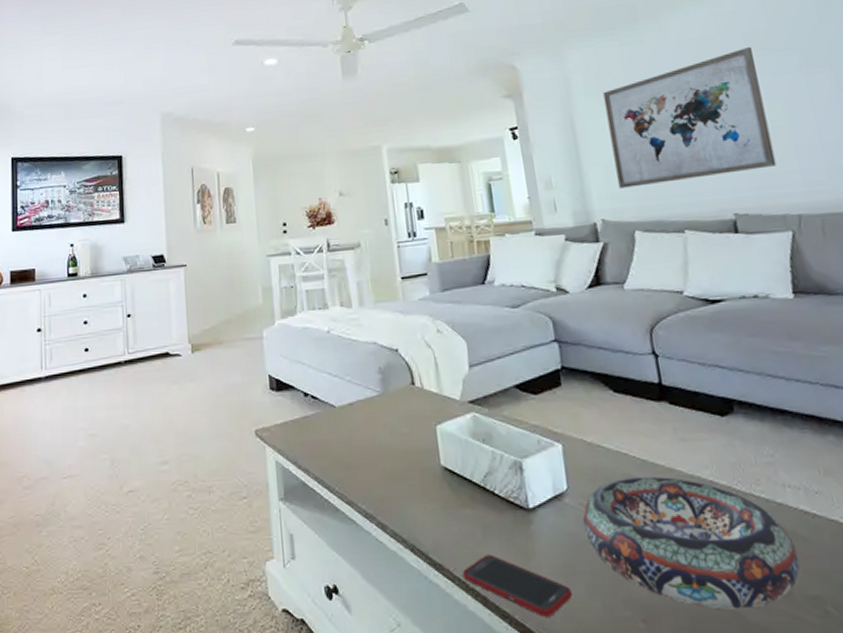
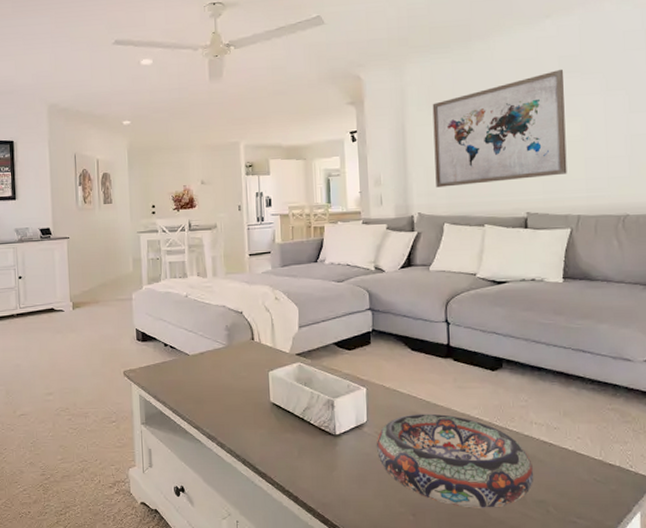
cell phone: present [462,554,572,617] -> none [280,467,362,511]

